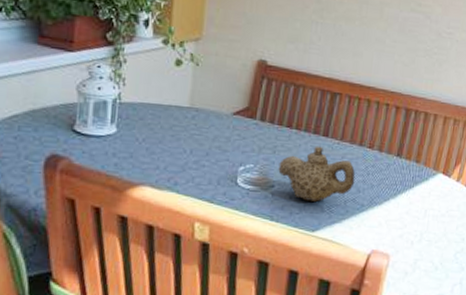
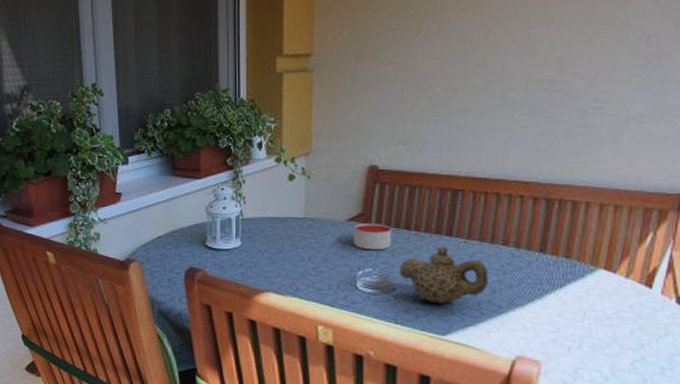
candle: none [237,118,276,147] -> present [353,223,393,251]

